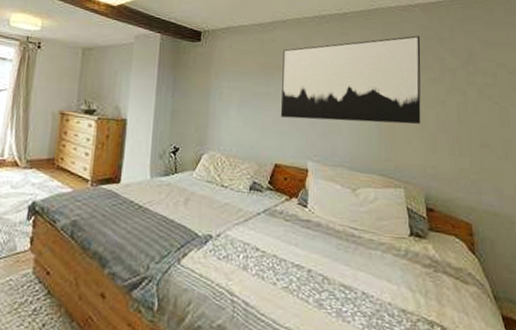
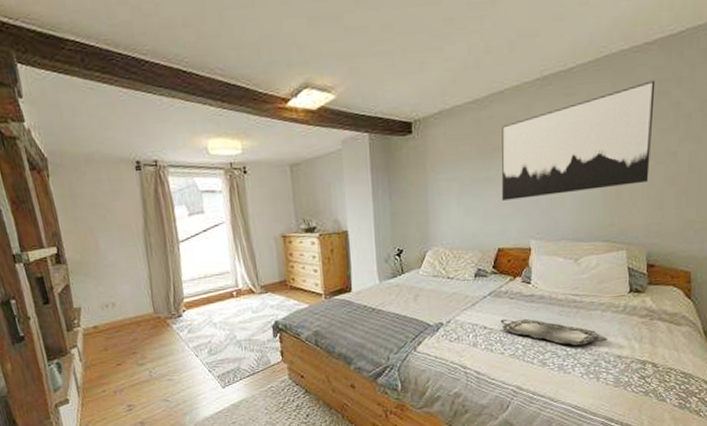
serving tray: none [273,242,389,290] -> present [500,318,607,346]

